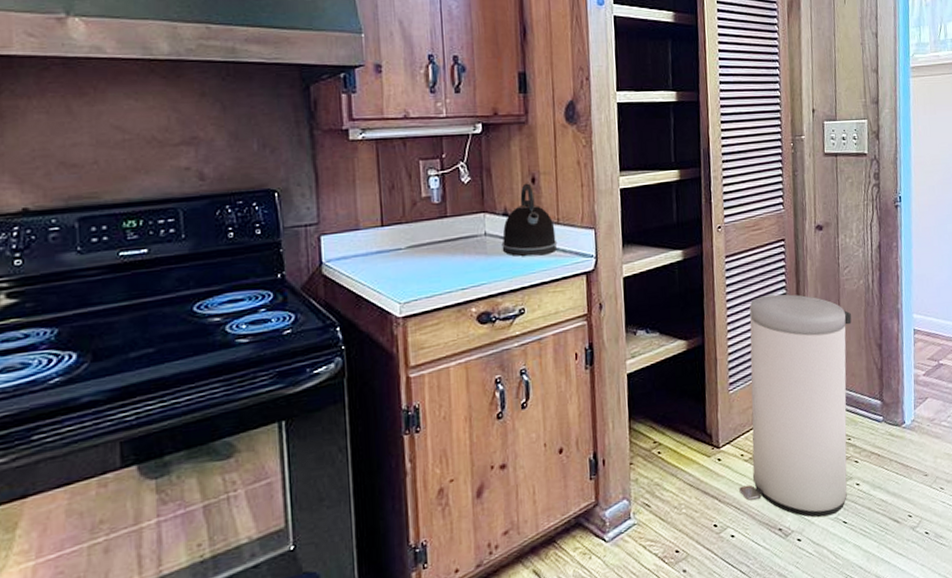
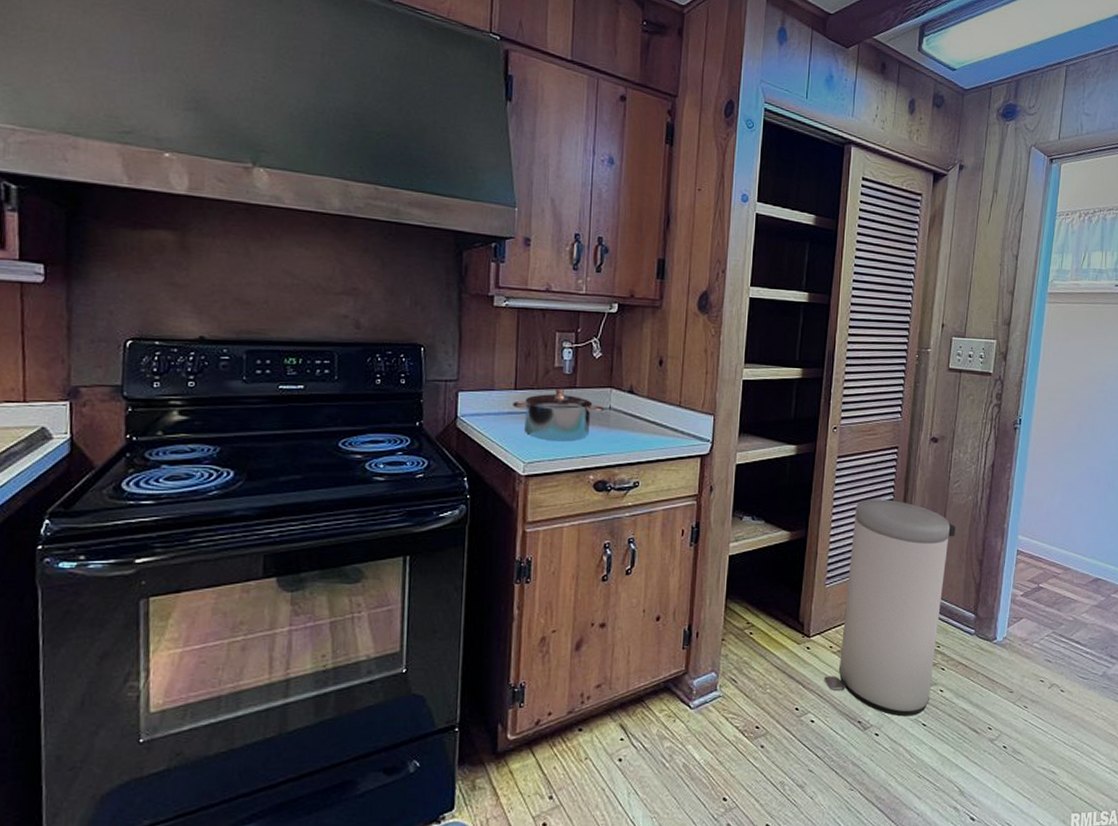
cooking pot: none [381,219,479,277] -> present [513,388,604,442]
kettle: present [501,183,558,257] -> none [624,365,677,434]

